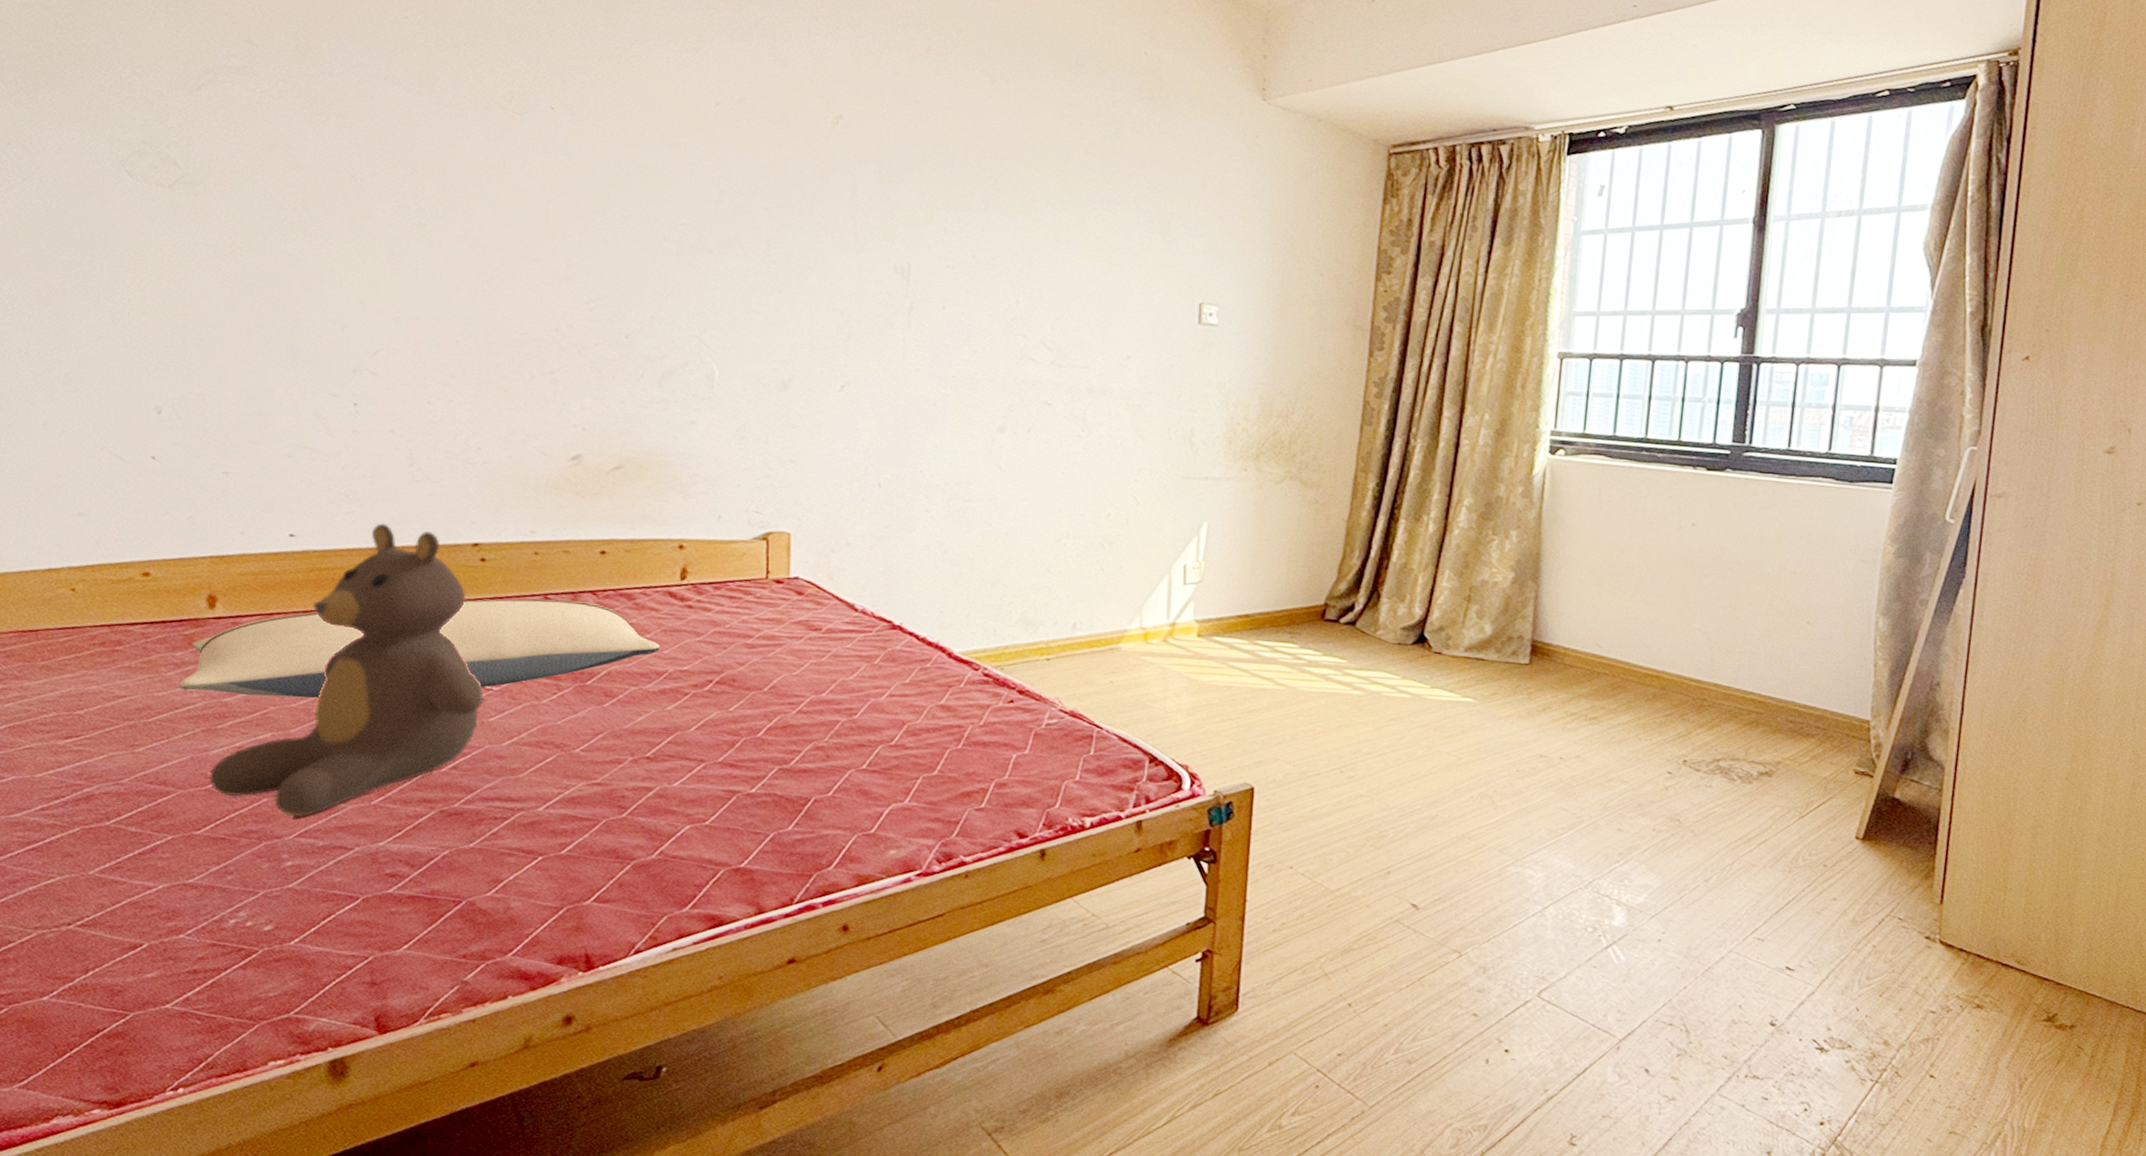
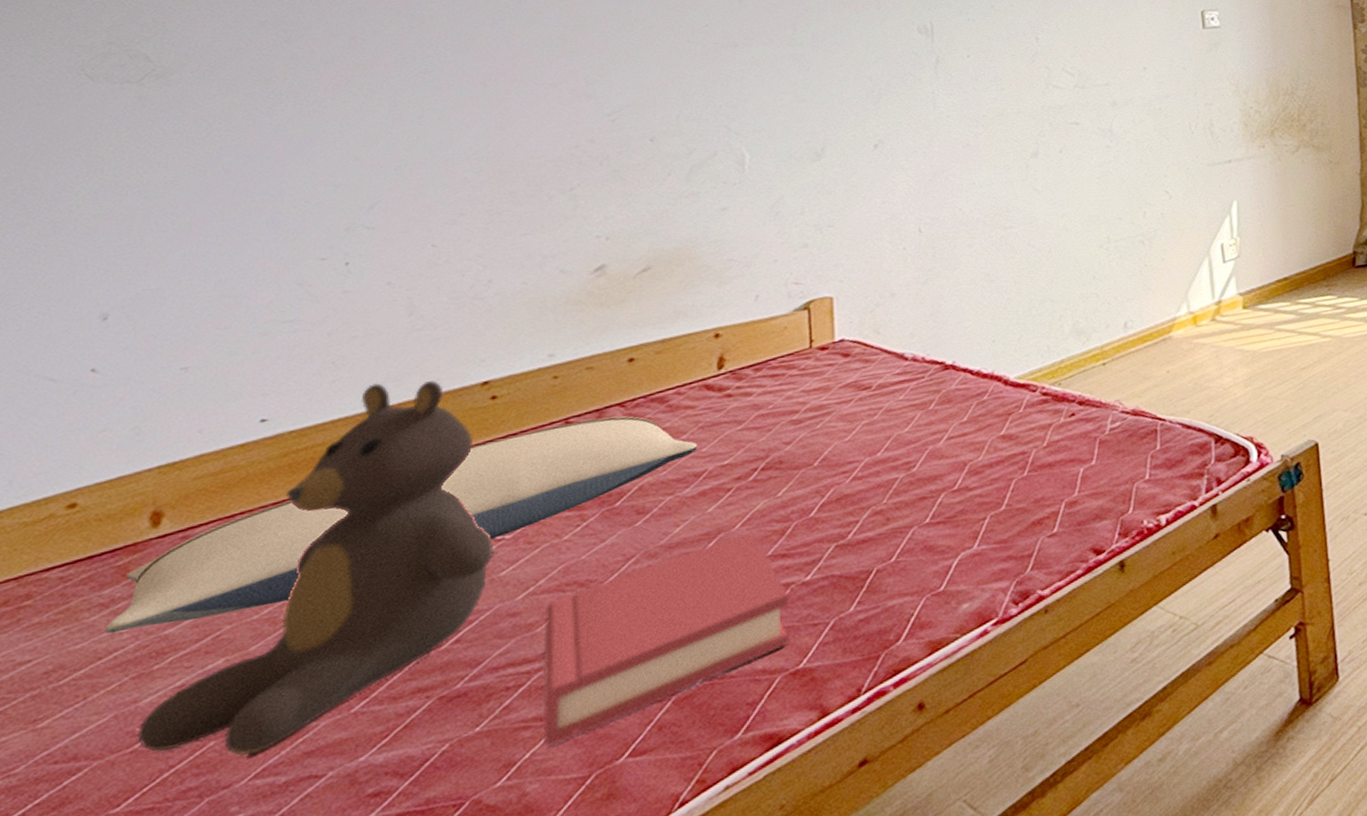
hardback book: none [524,736,734,876] -> present [542,531,790,747]

